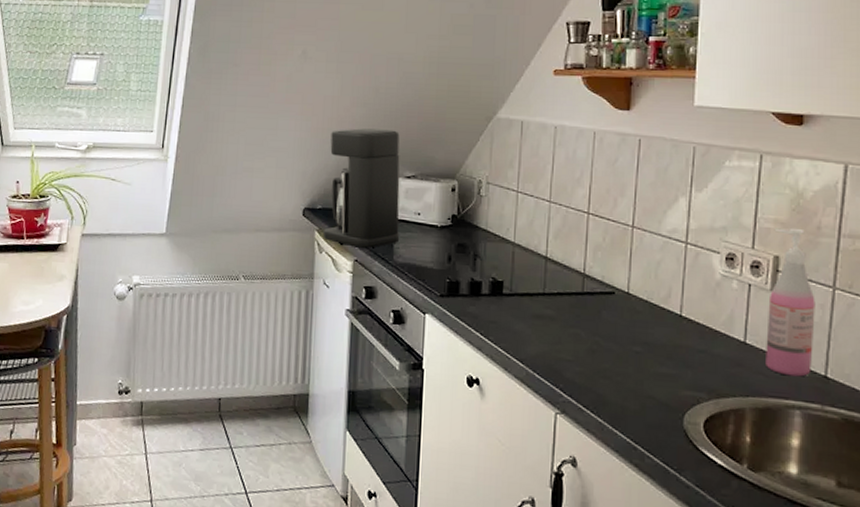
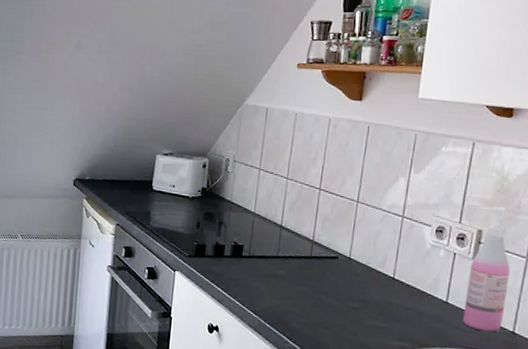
coffee maker: present [323,128,400,248] -> none [90,111,160,215]

